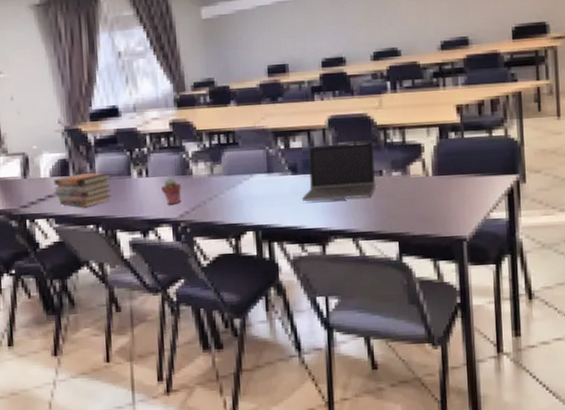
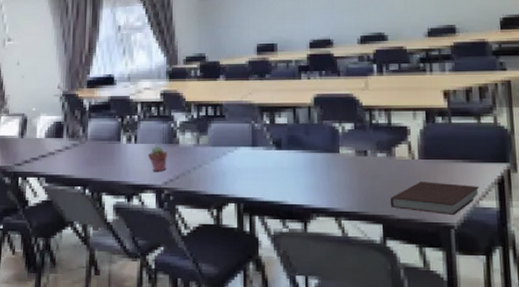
book stack: present [54,172,112,207] -> none [48,136,102,169]
laptop computer: present [302,141,375,202] -> none [285,121,360,178]
notebook: none [405,197,491,228] -> present [390,182,480,215]

